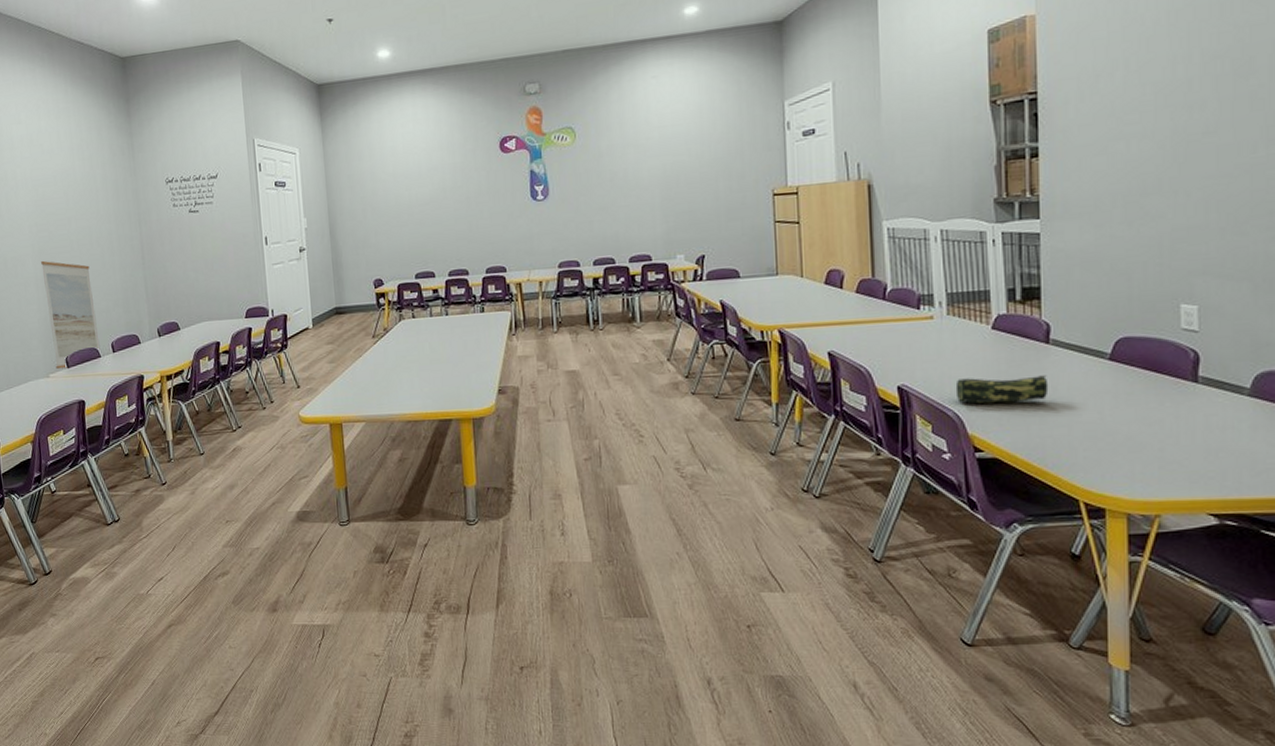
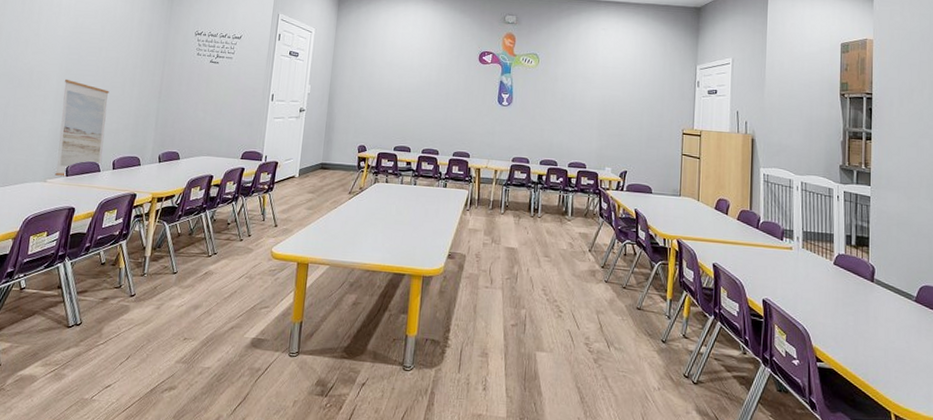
pencil case: present [955,375,1049,404] -> none [805,300,872,326]

